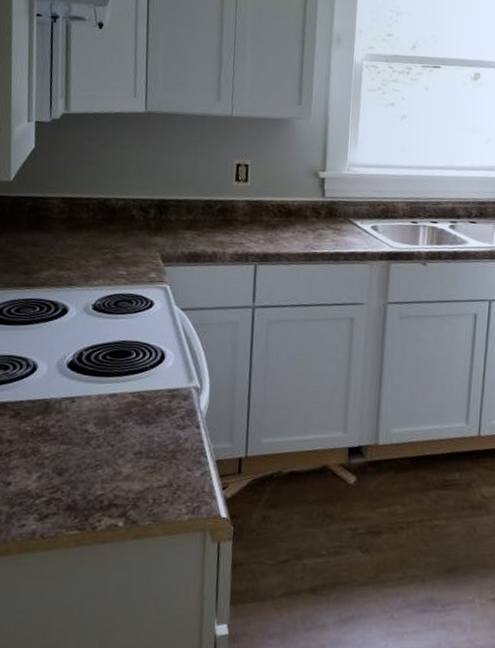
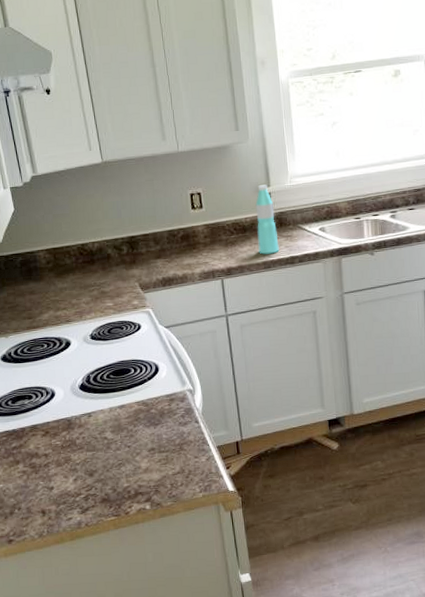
water bottle: none [301,168,326,246] -> present [255,184,279,255]

